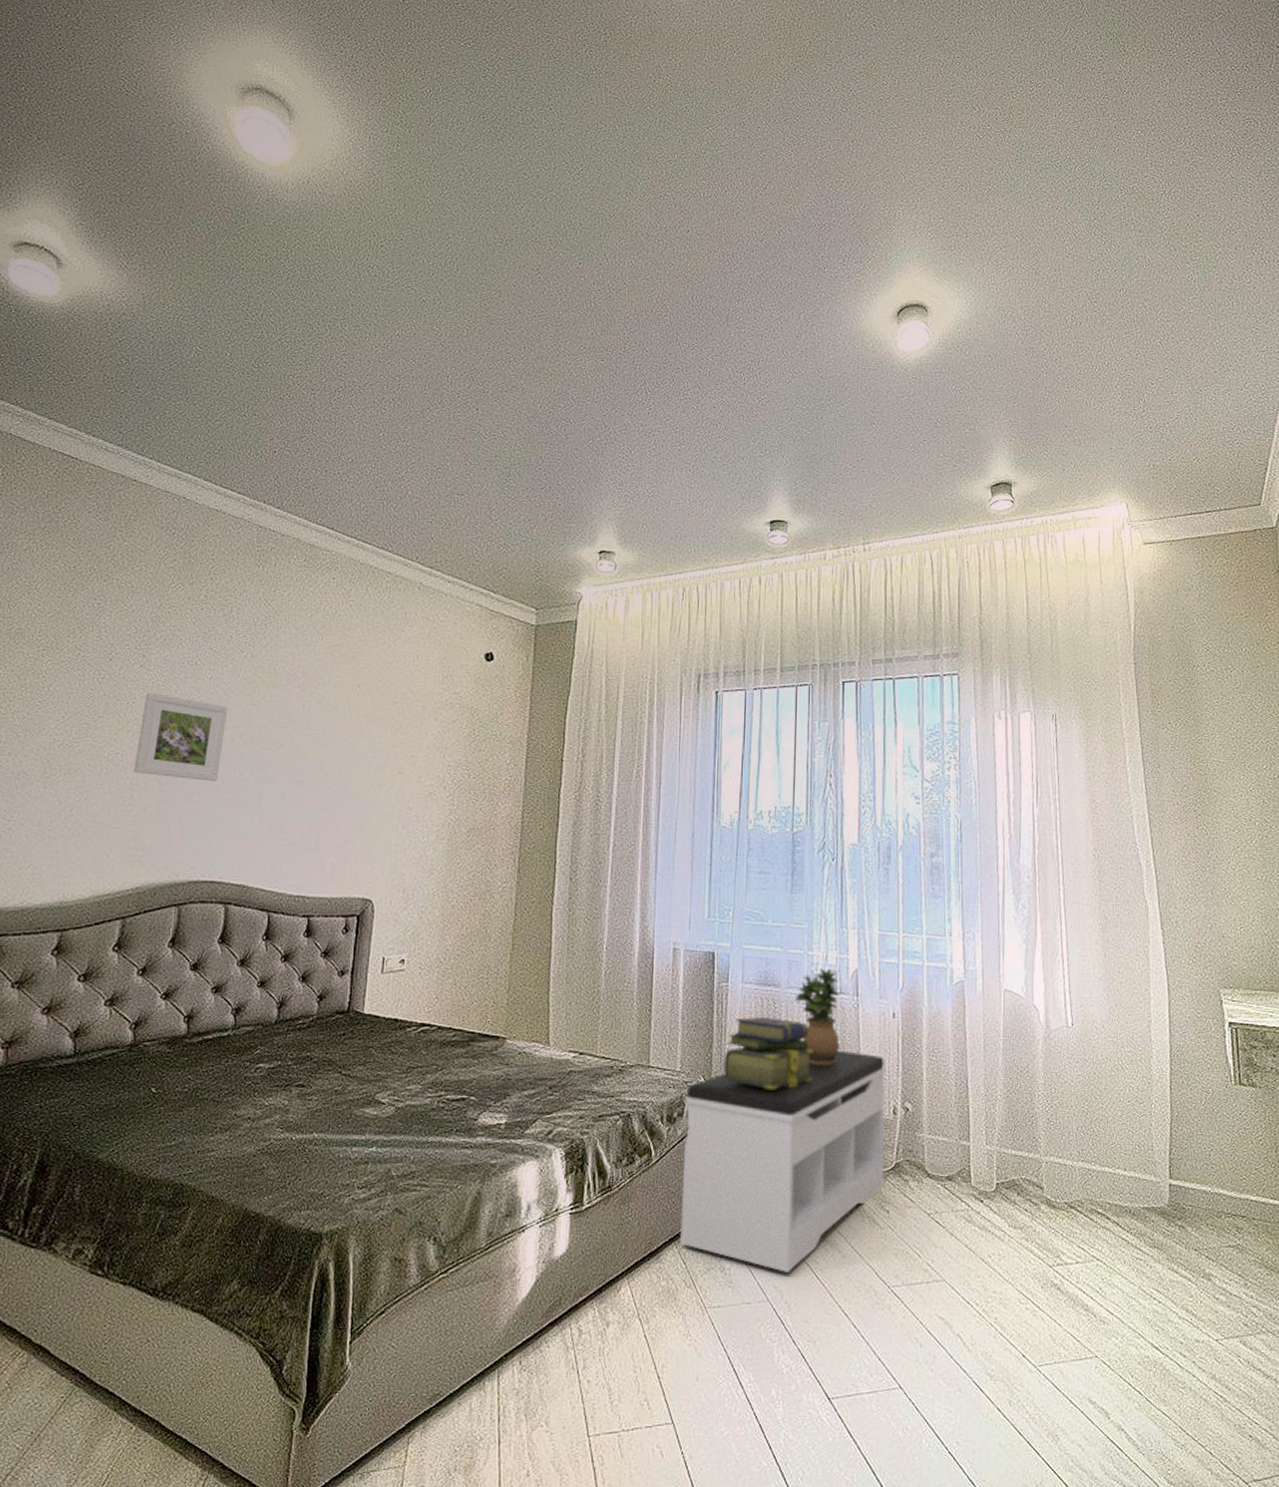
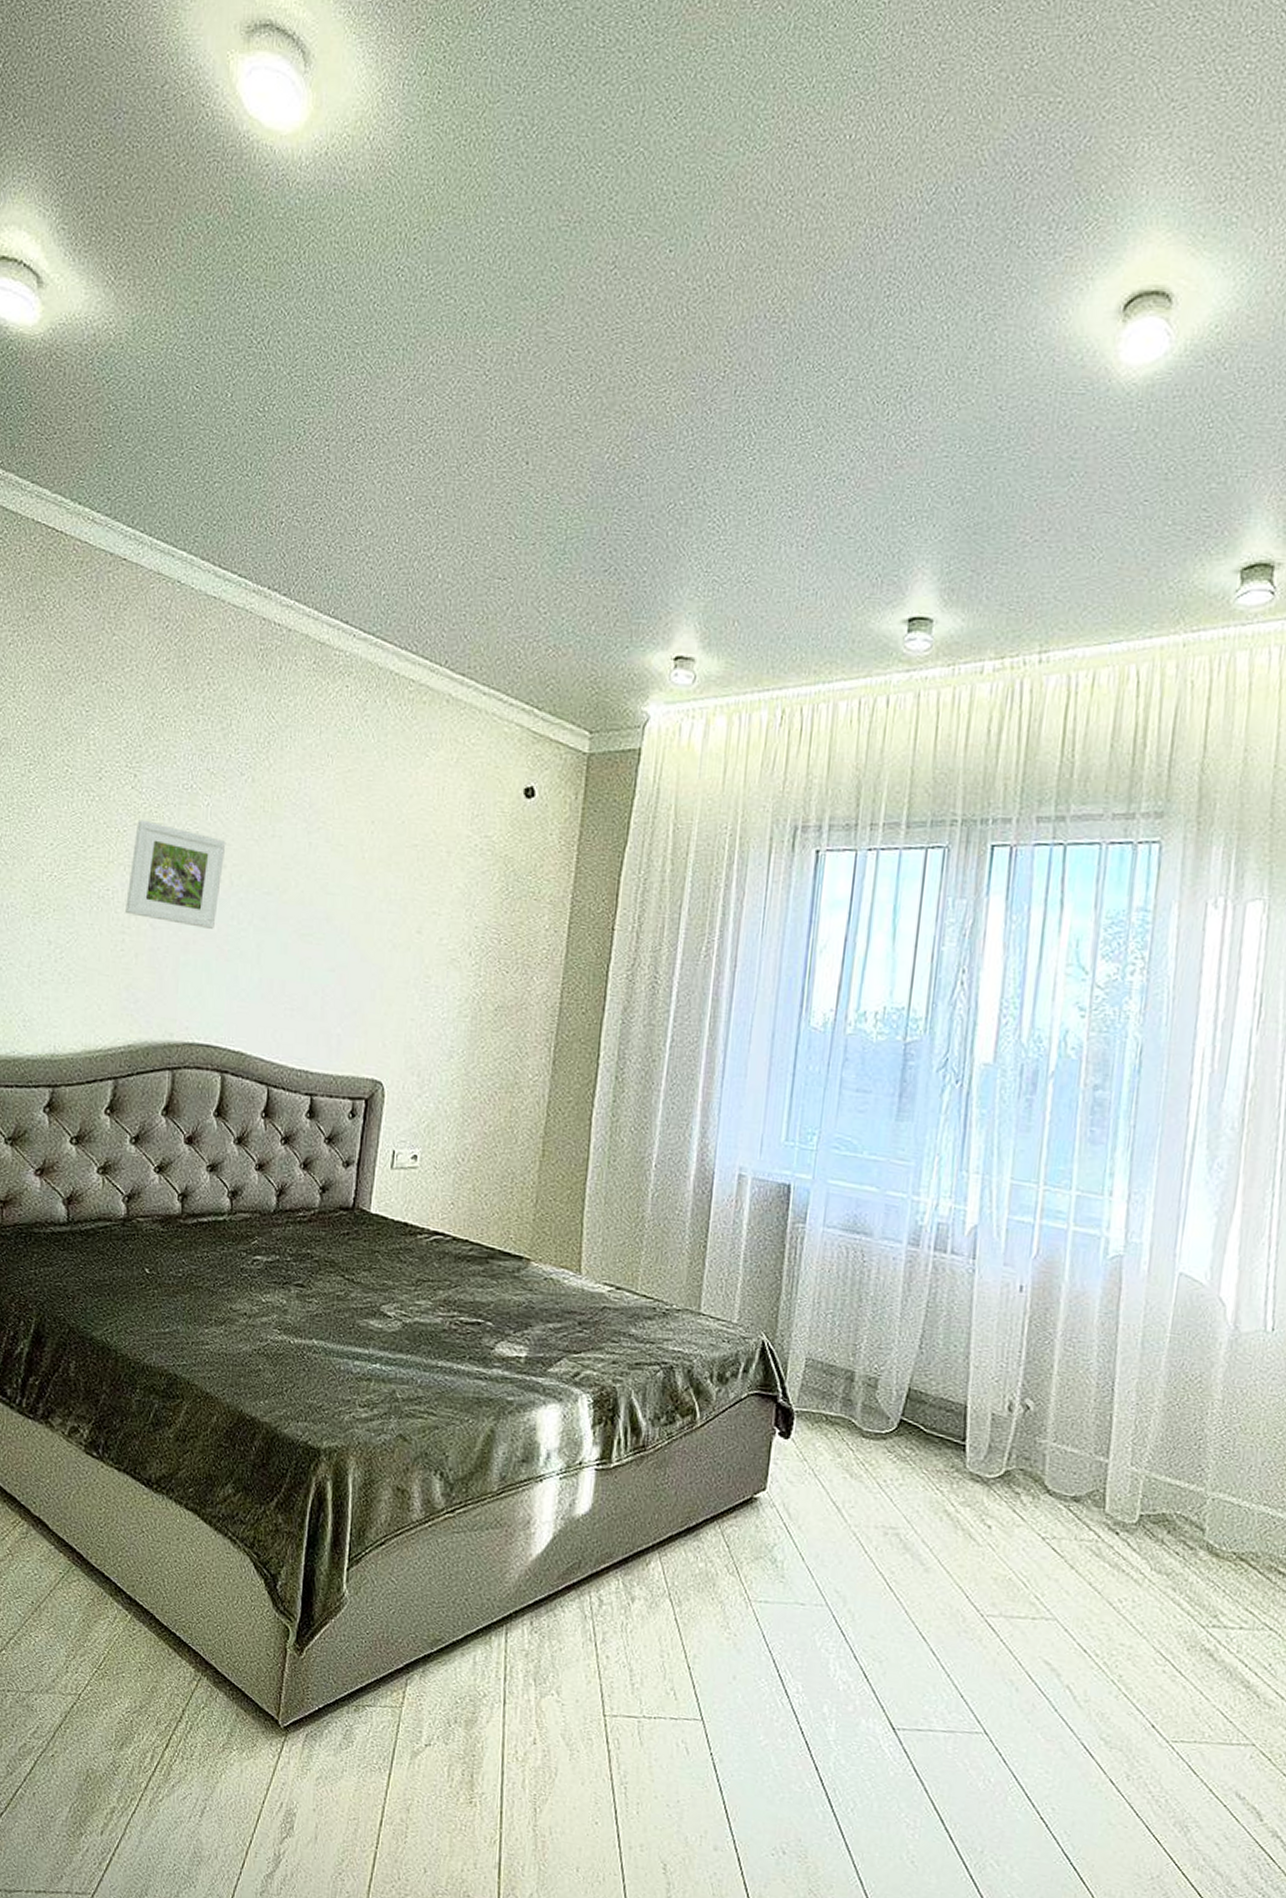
bench: present [679,1050,885,1272] -> none [723,1323,1004,1578]
stack of books: present [722,1016,814,1089] -> none [791,1269,910,1362]
potted plant: present [794,968,841,1066] -> none [890,1219,953,1340]

